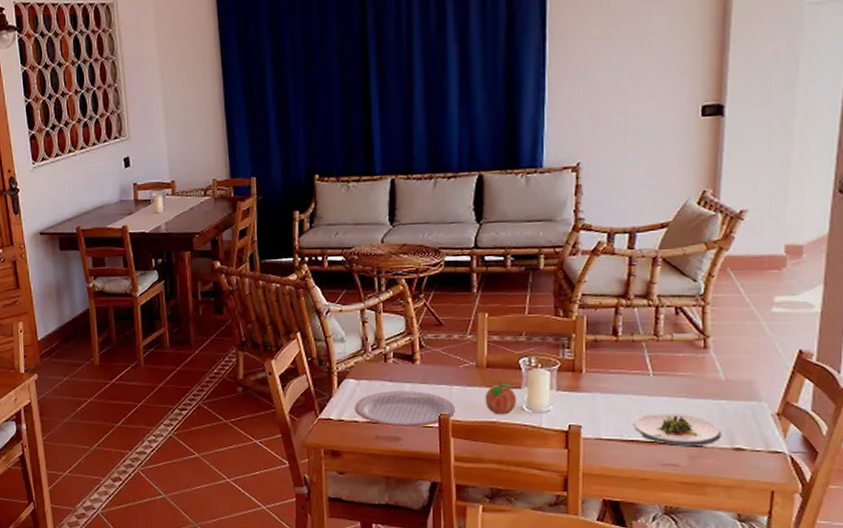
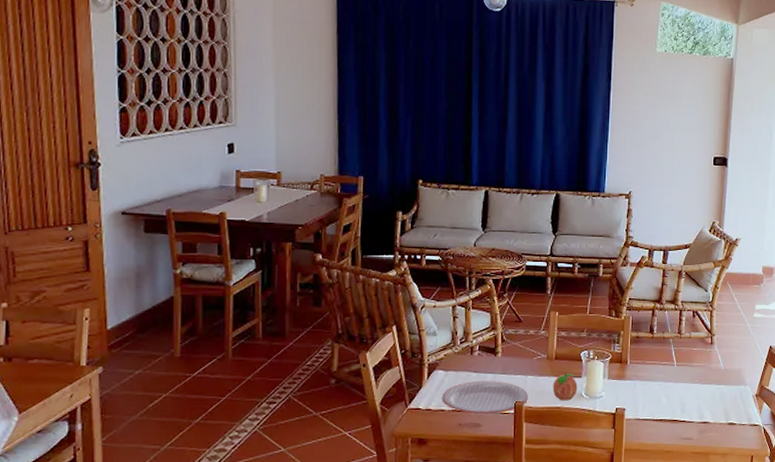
salad plate: present [633,412,721,446] -> none [662,396,720,423]

